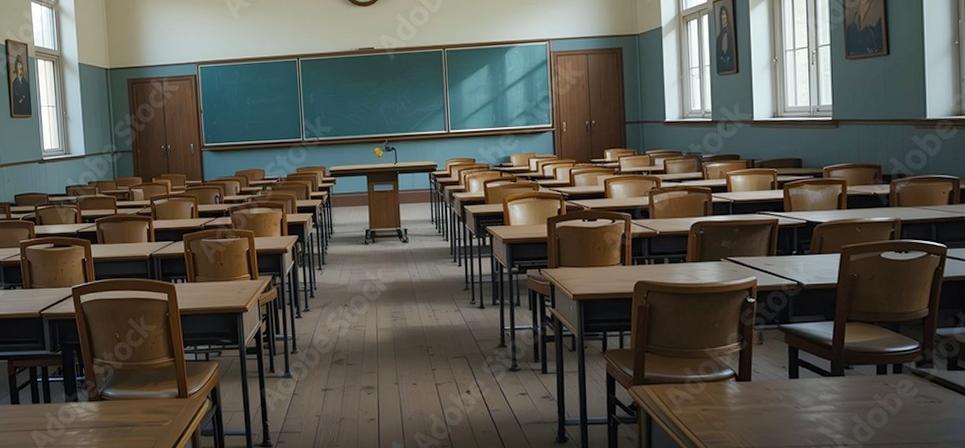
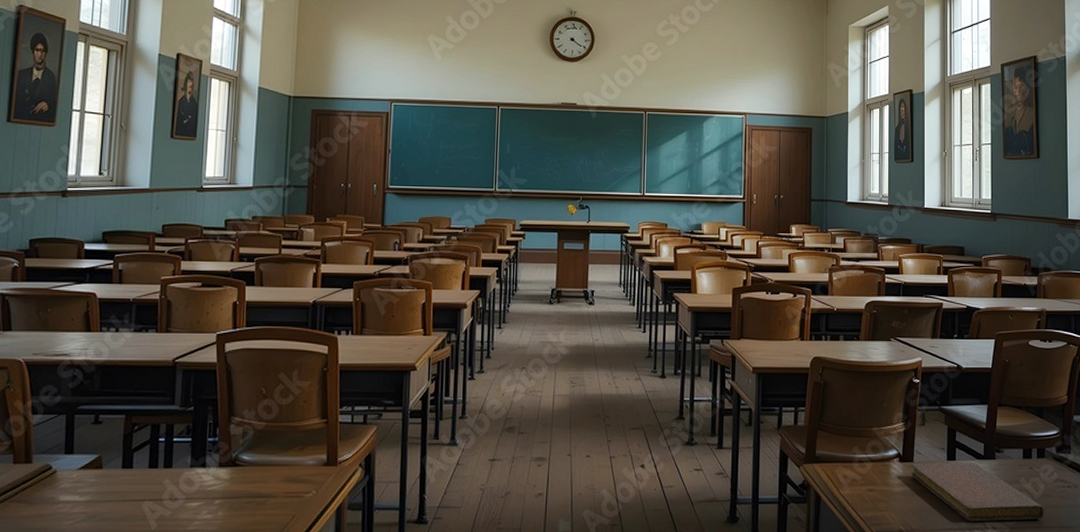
notebook: none [748,380,904,439] -> present [911,462,1045,522]

